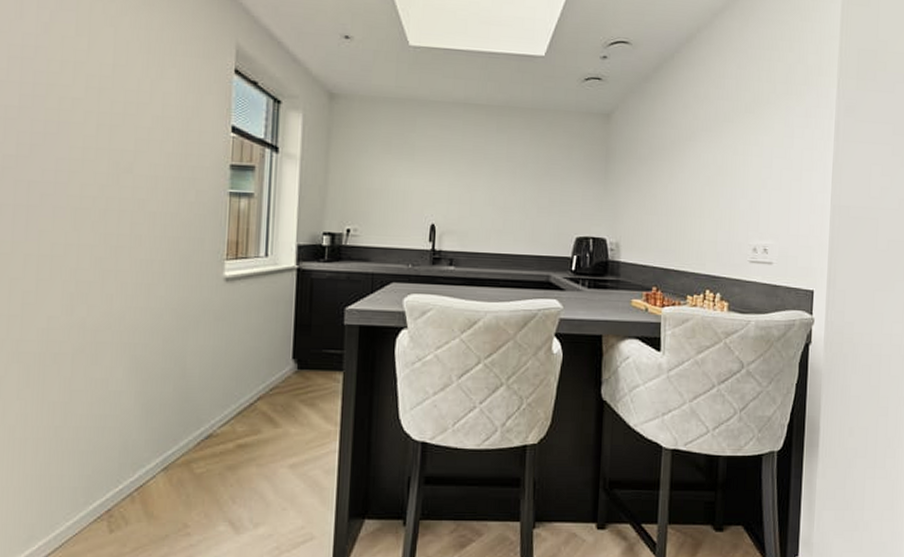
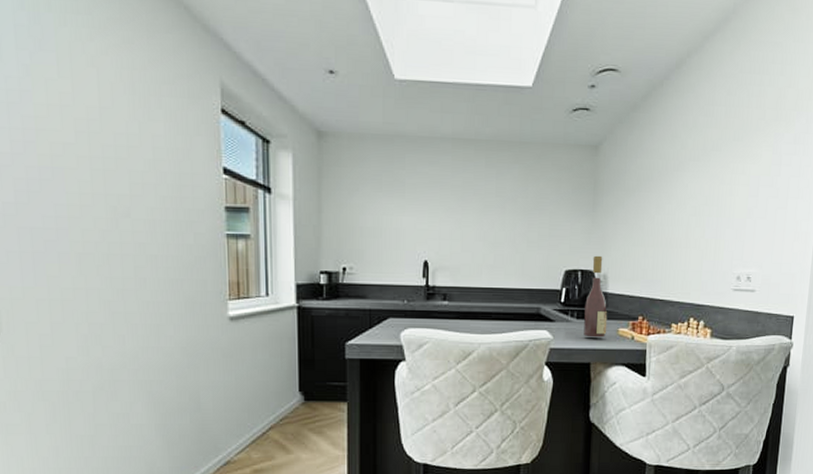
wine bottle: none [595,223,621,309] -> present [583,255,608,338]

